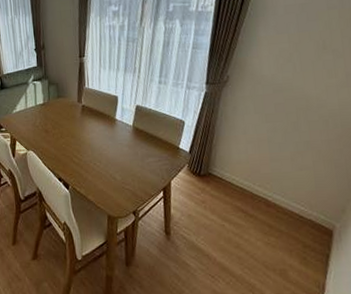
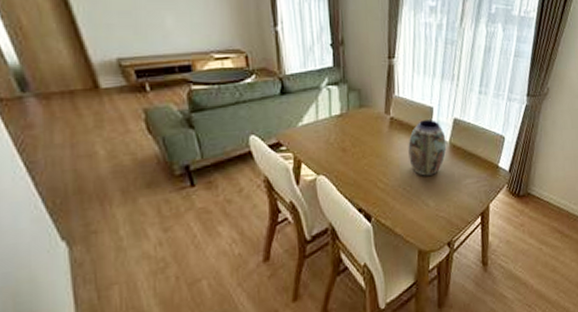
vase: none [97,107,130,154] -> present [408,120,447,176]

